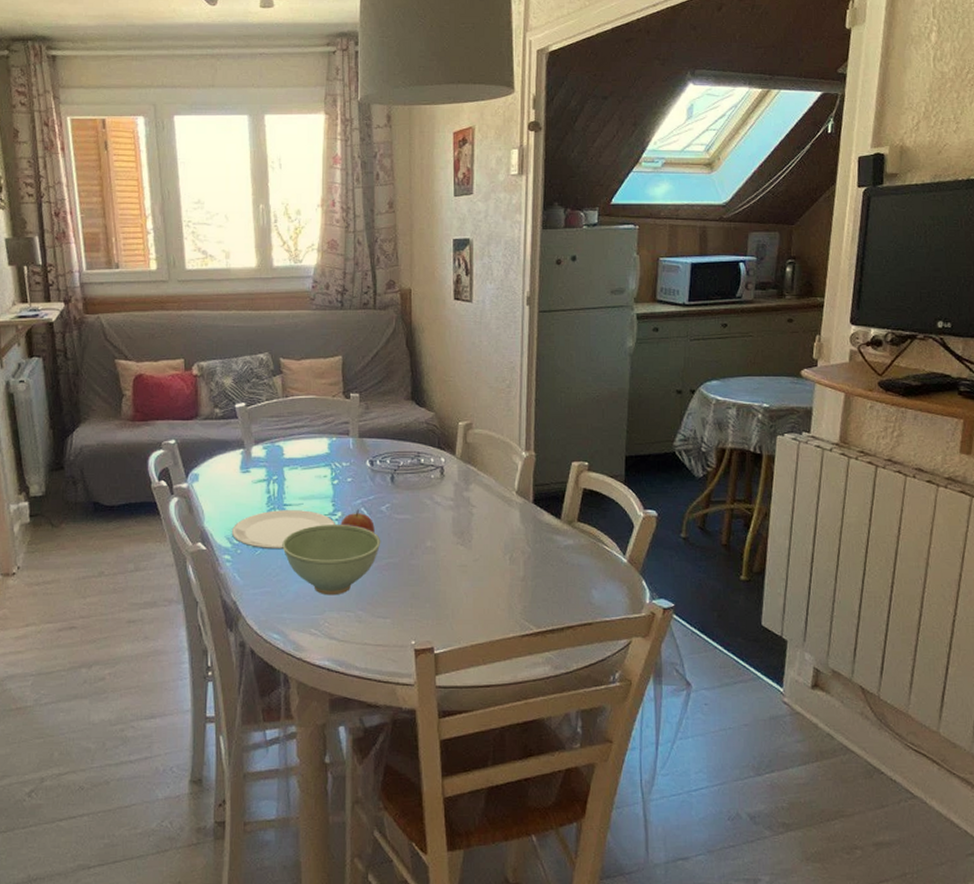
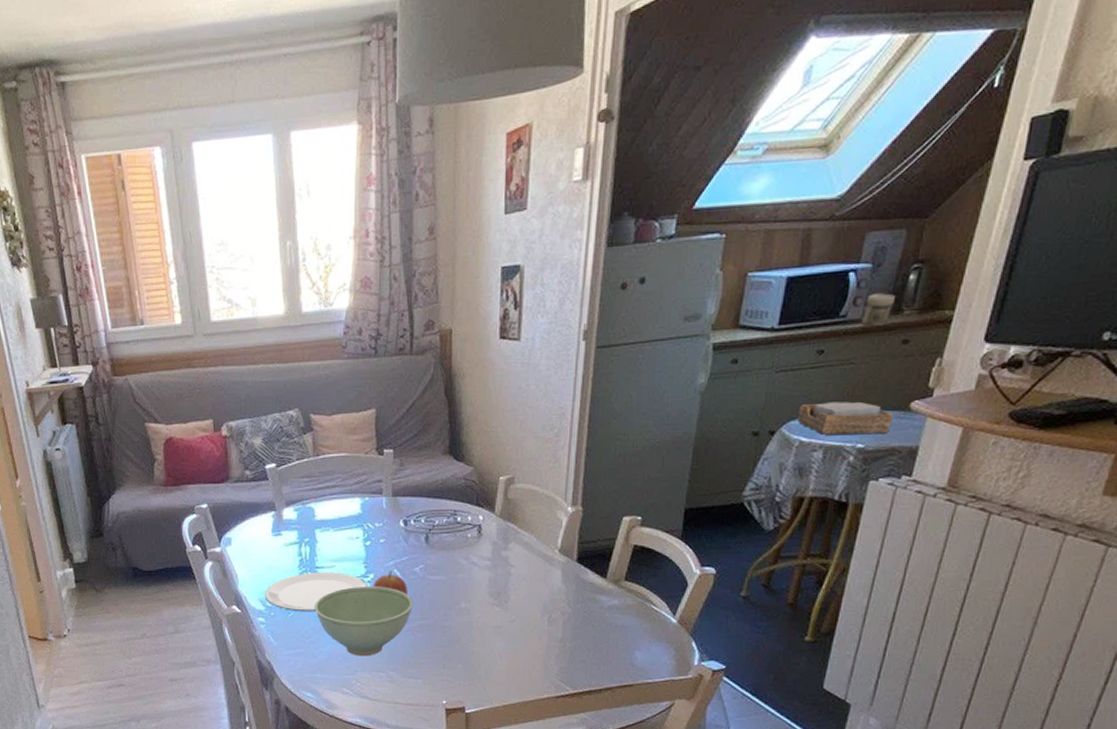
napkin holder: none [711,367,789,396] -> present [796,401,893,435]
jar: none [754,281,777,307] -> present [862,293,895,327]

